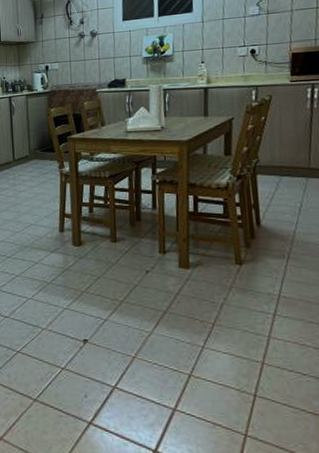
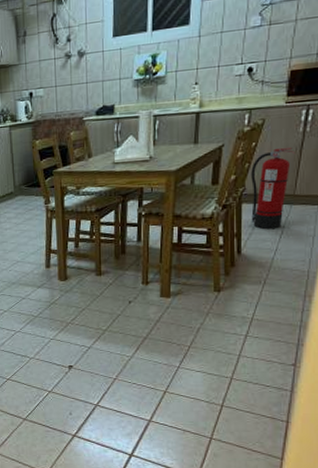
fire extinguisher: none [263,122,306,202] -> present [251,147,296,230]

